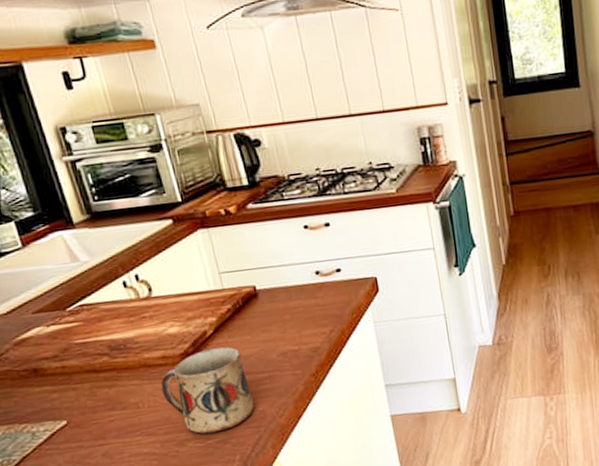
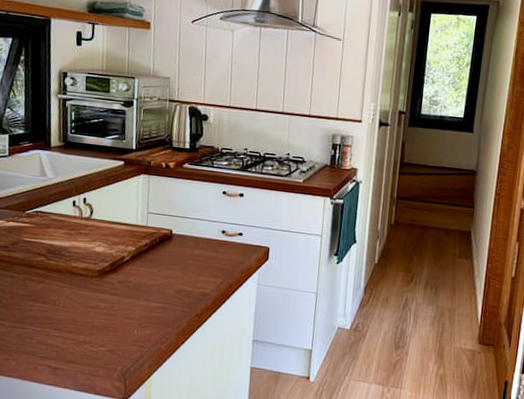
mug: present [160,346,254,434] -> none [76,271,146,343]

